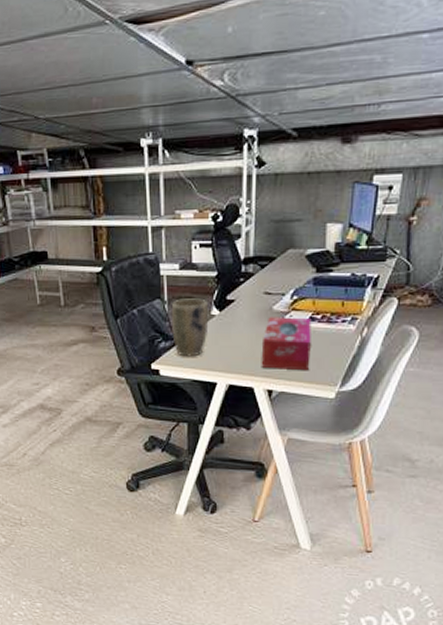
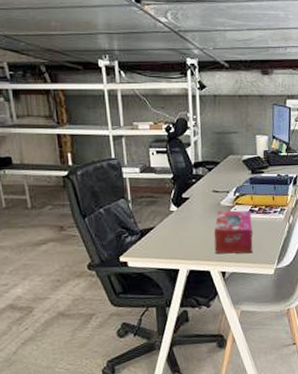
plant pot: present [171,298,209,357] -> none [134,197,169,249]

